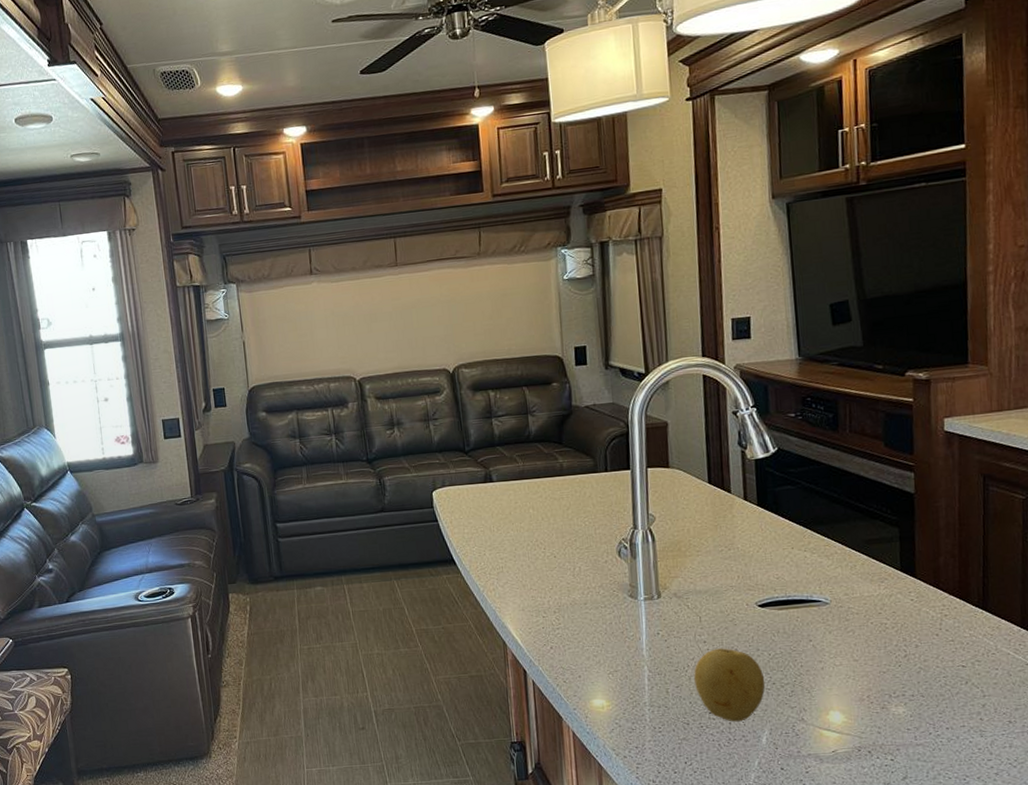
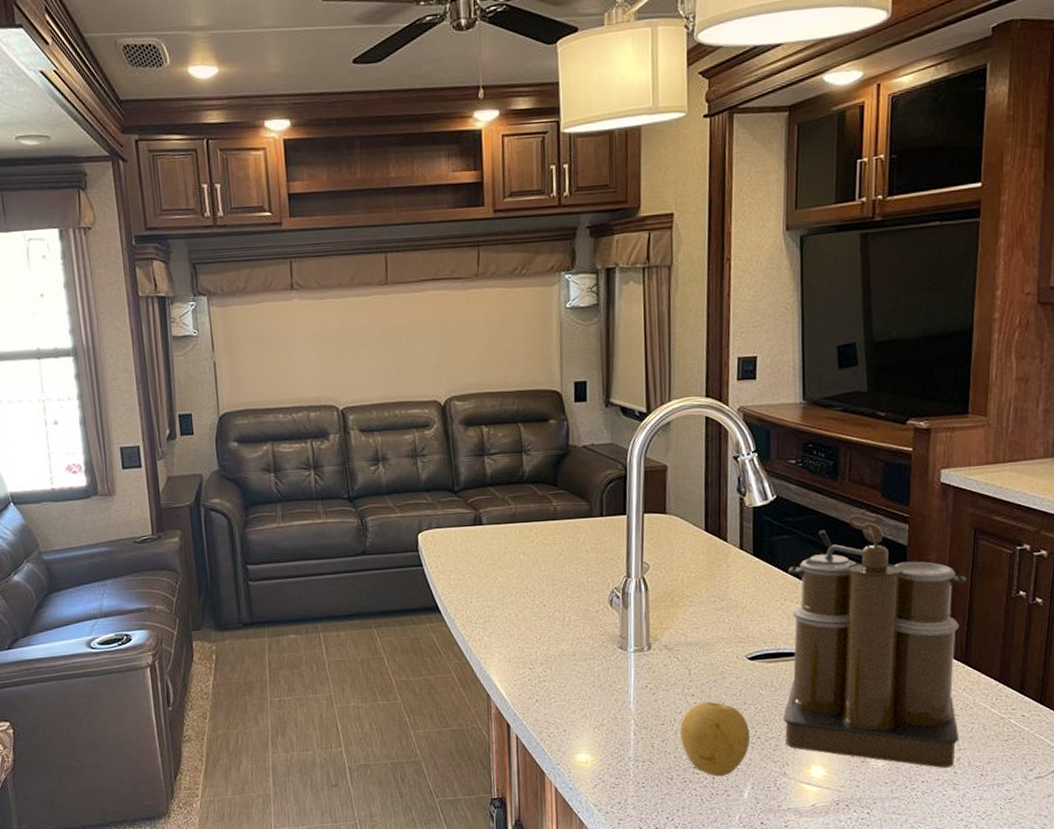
coffee maker: none [793,459,983,714] -> present [782,510,967,768]

